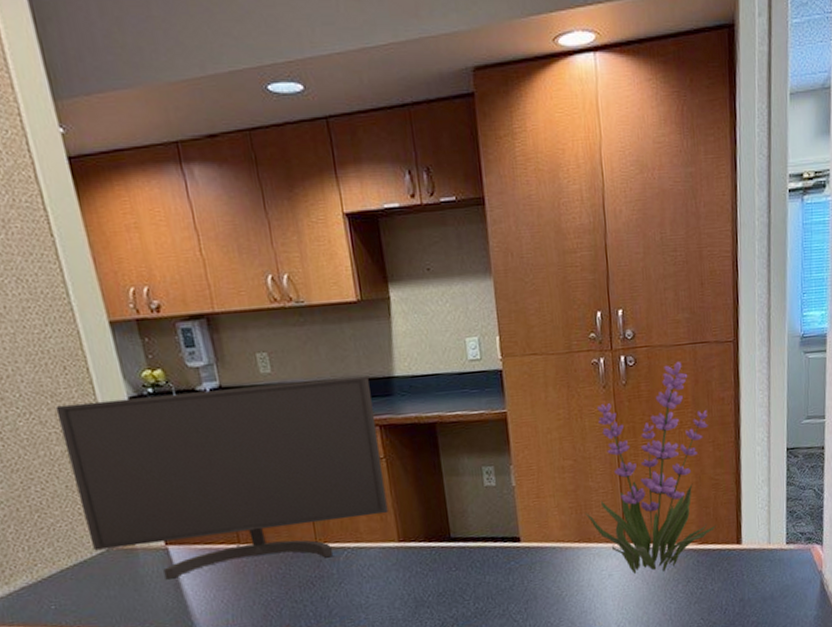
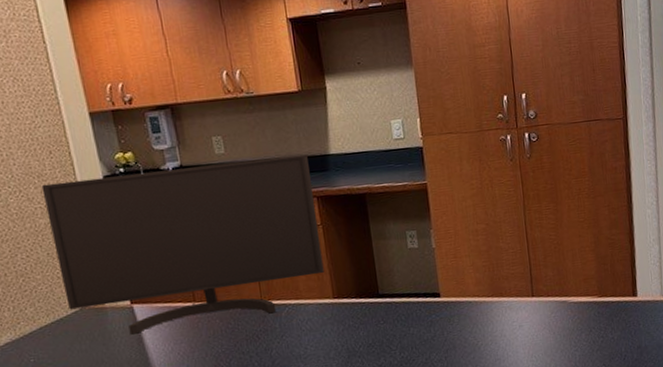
plant: present [585,362,716,574] -> none [497,137,614,324]

